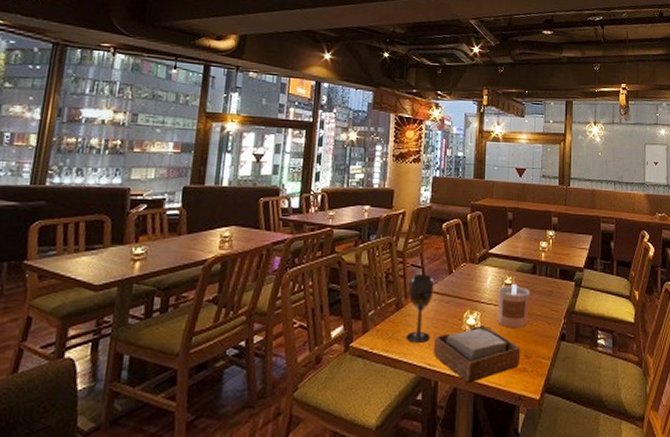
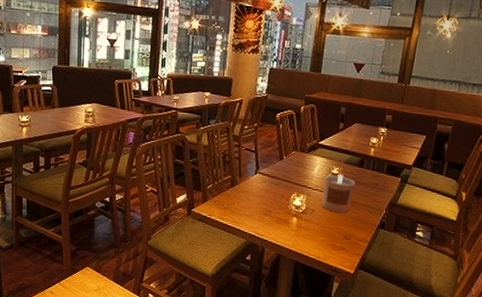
wine glass: present [406,274,434,343] -> none [239,157,266,216]
napkin holder: present [433,325,521,382] -> none [261,207,341,252]

